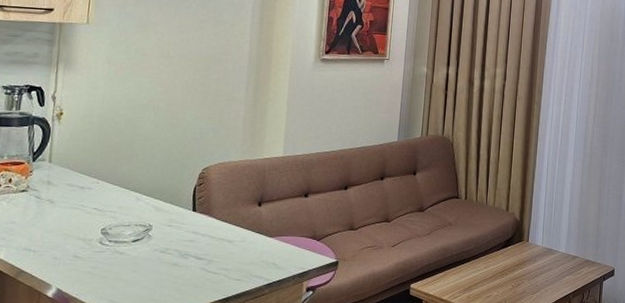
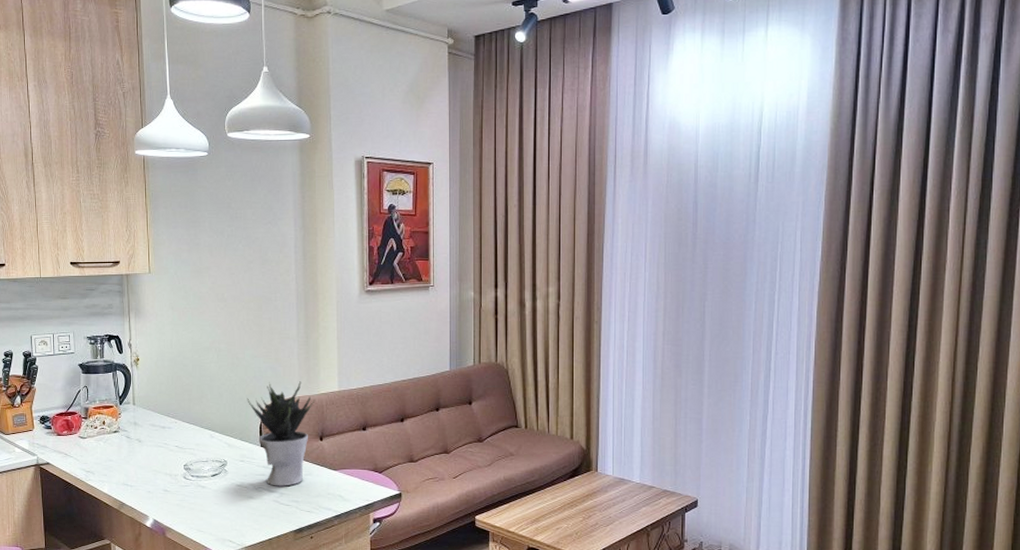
potted plant: none [182,144,258,254] -> present [247,381,315,487]

